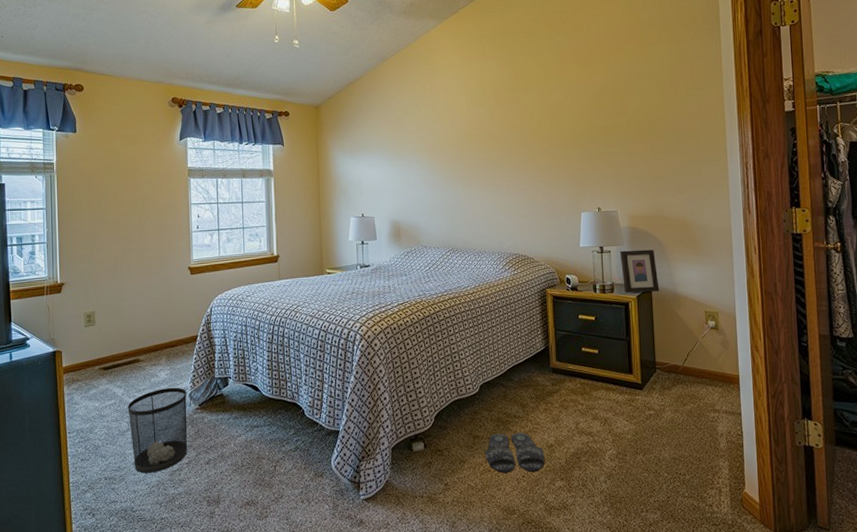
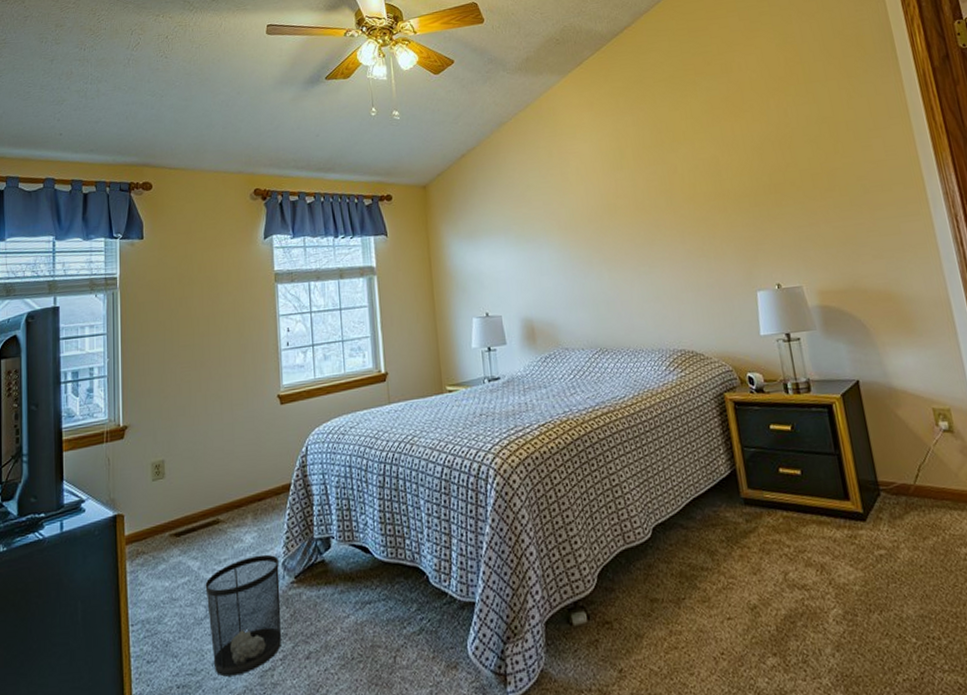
slippers: present [484,432,545,473] -> none [666,590,749,650]
picture frame: present [619,249,660,293] -> none [811,332,870,391]

